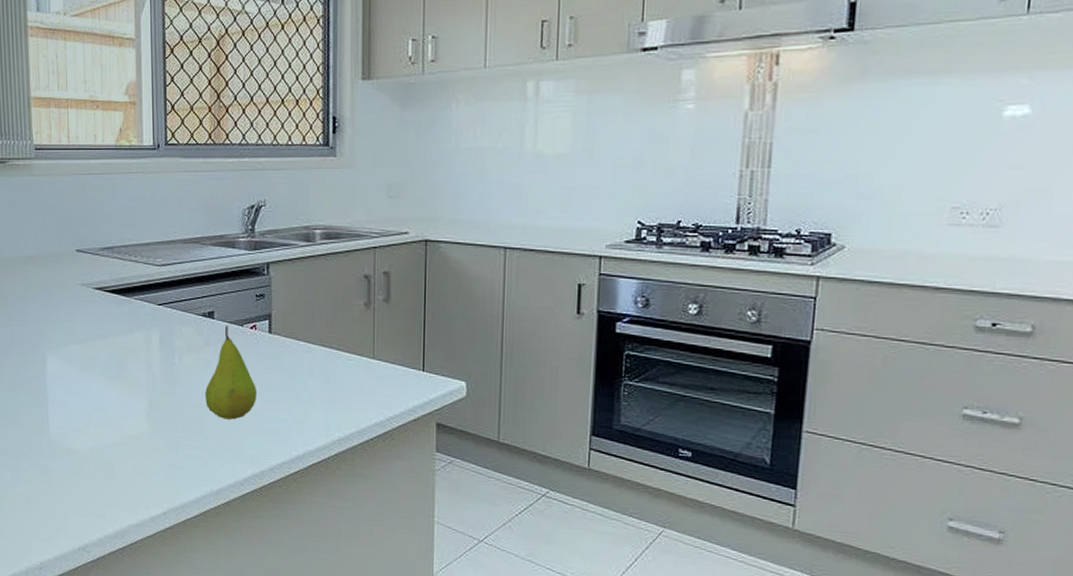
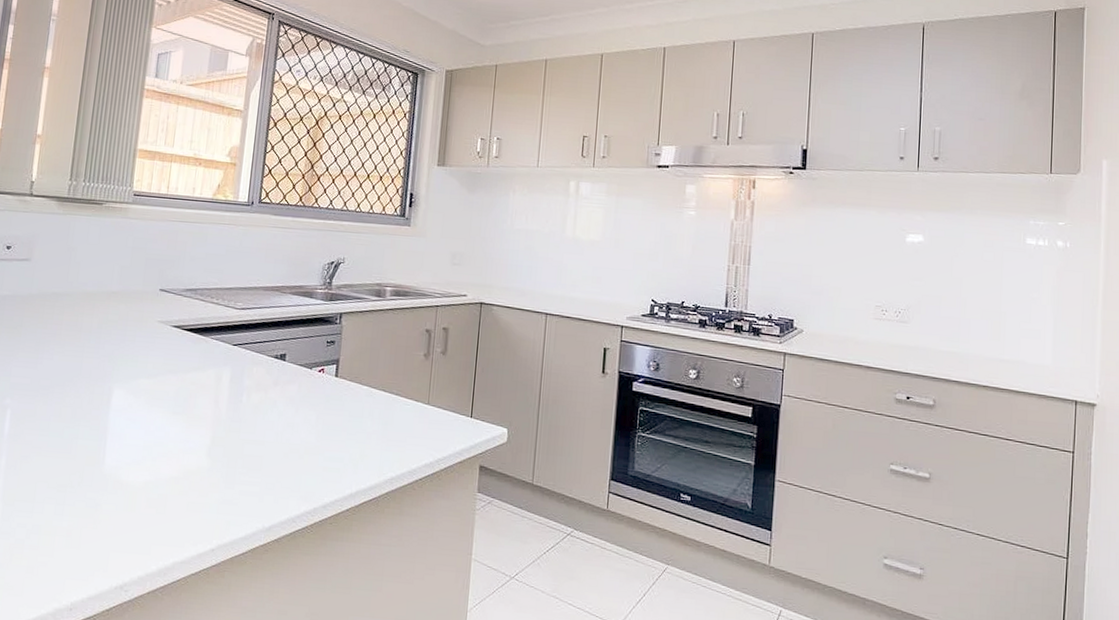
fruit: present [205,325,258,420] -> none [267,368,319,457]

